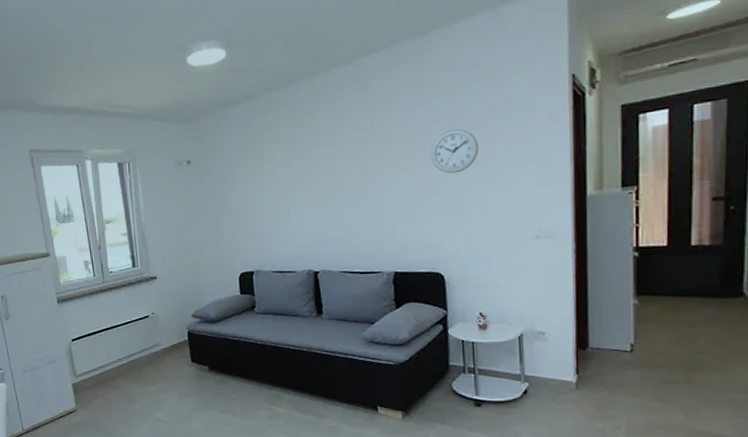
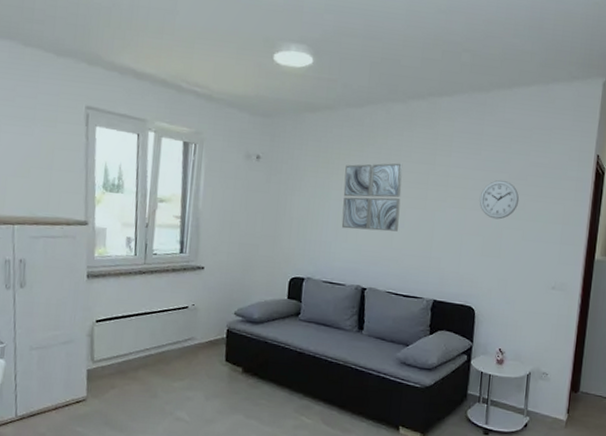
wall art: none [277,136,344,216] -> present [341,163,403,232]

